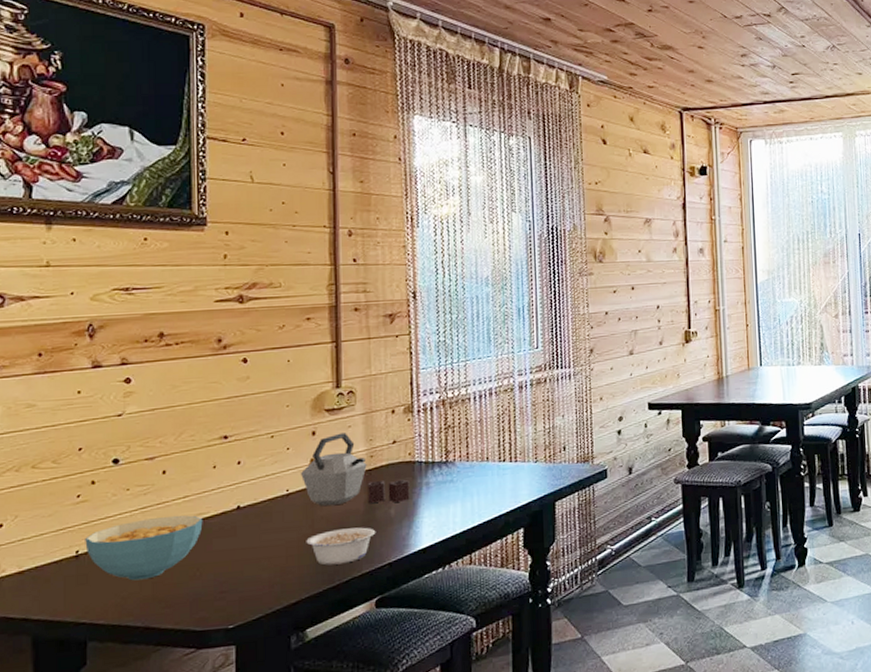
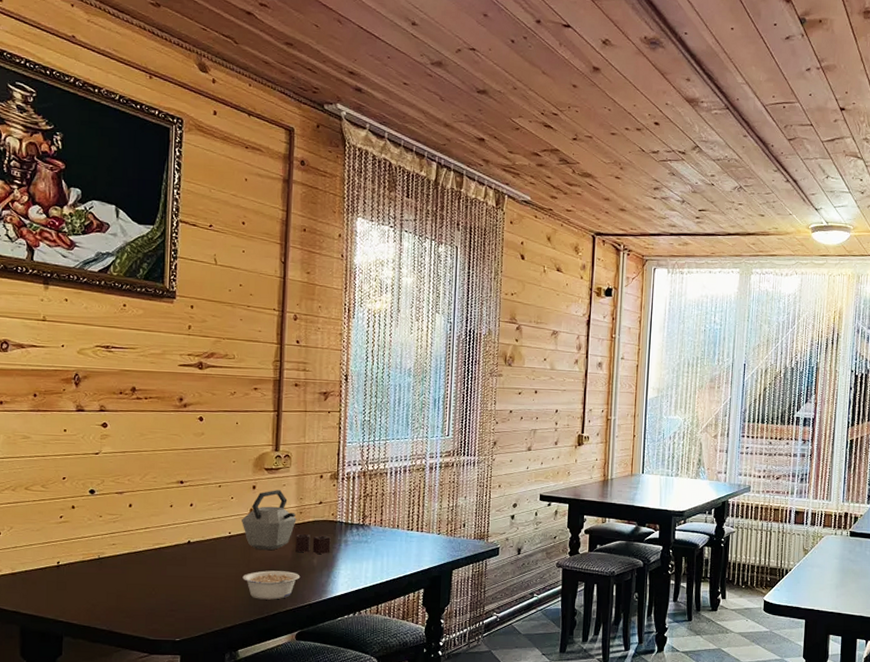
cereal bowl: present [85,515,203,581] -> none [65,542,160,592]

